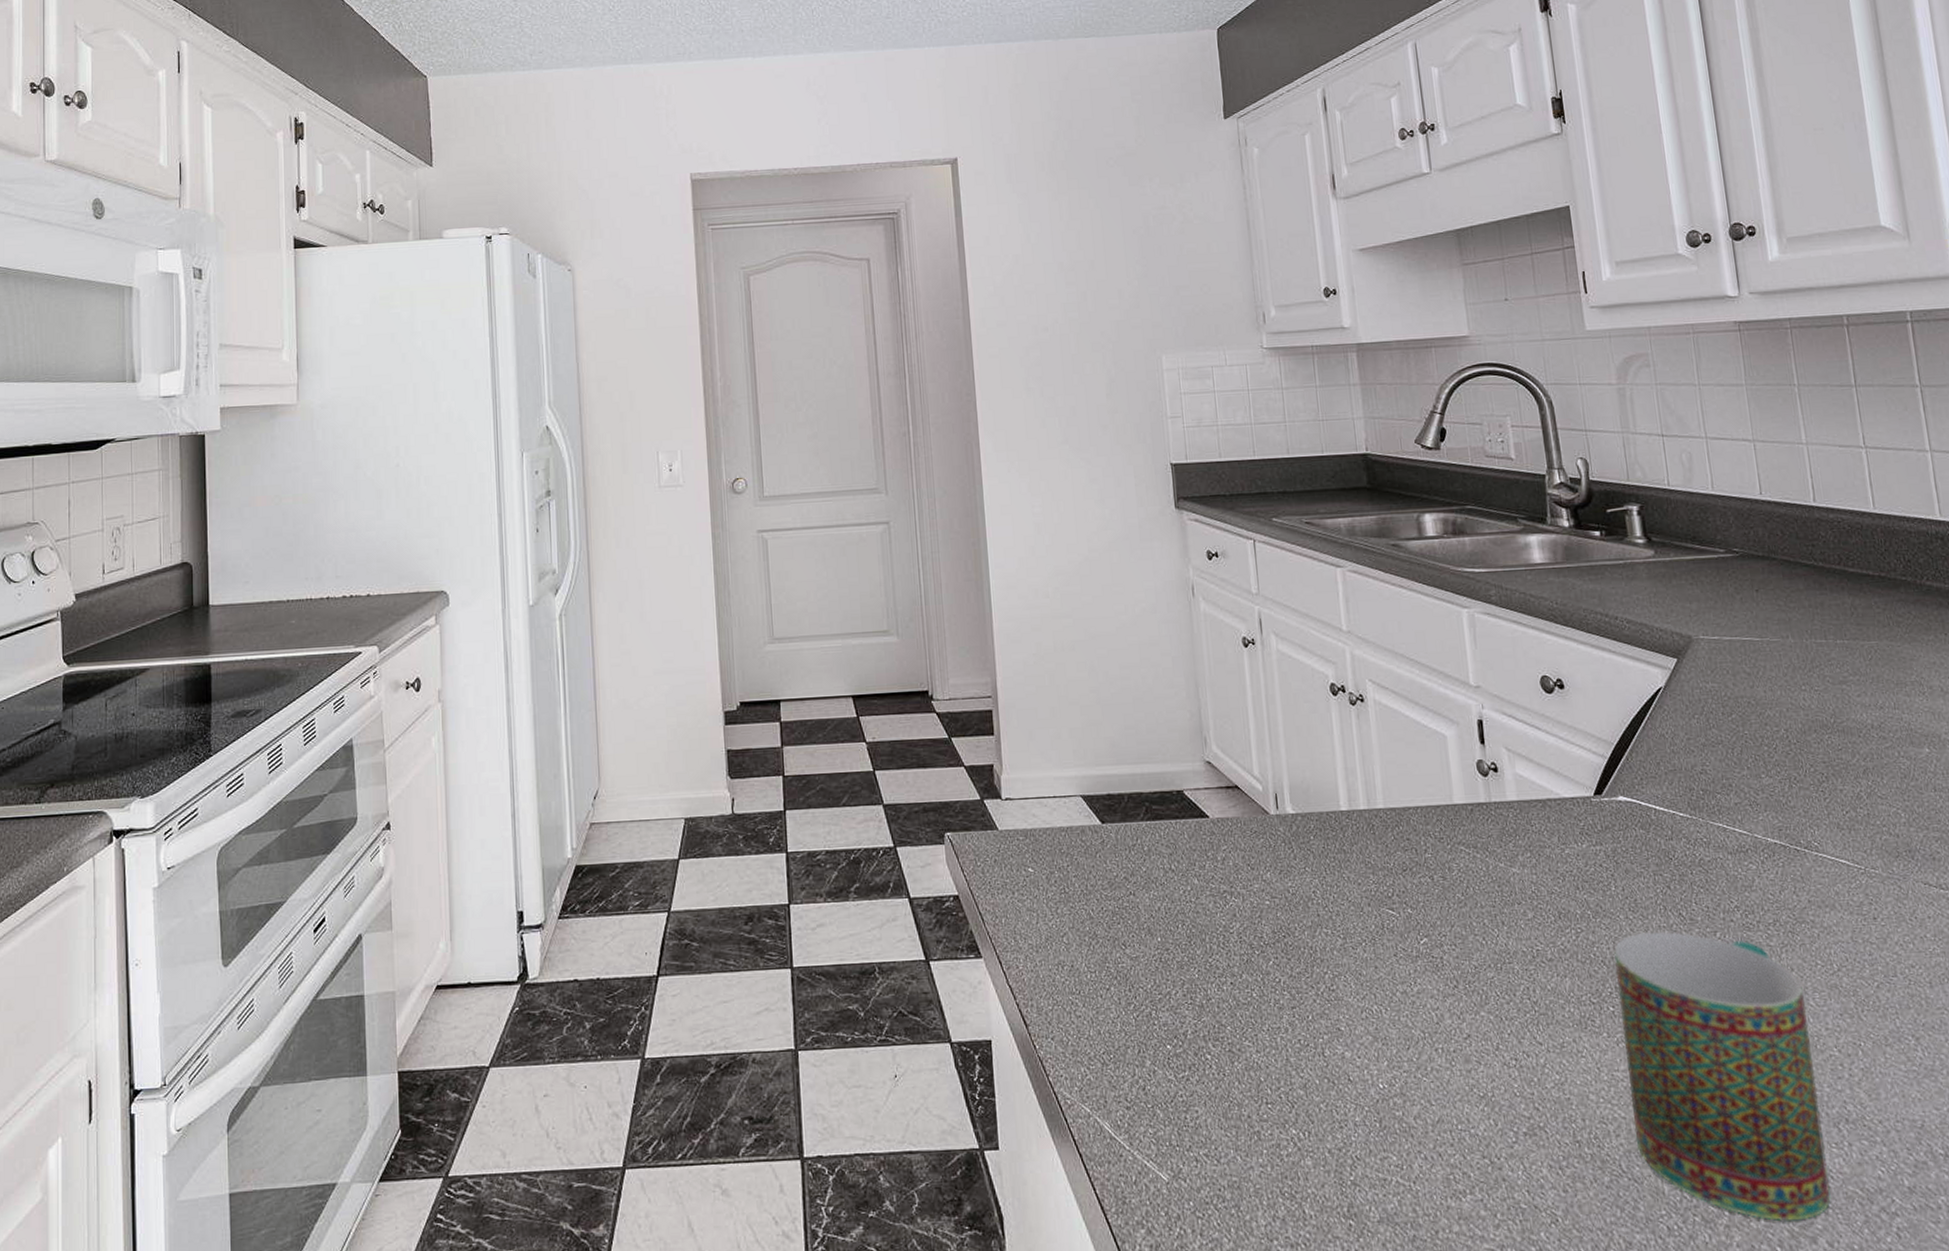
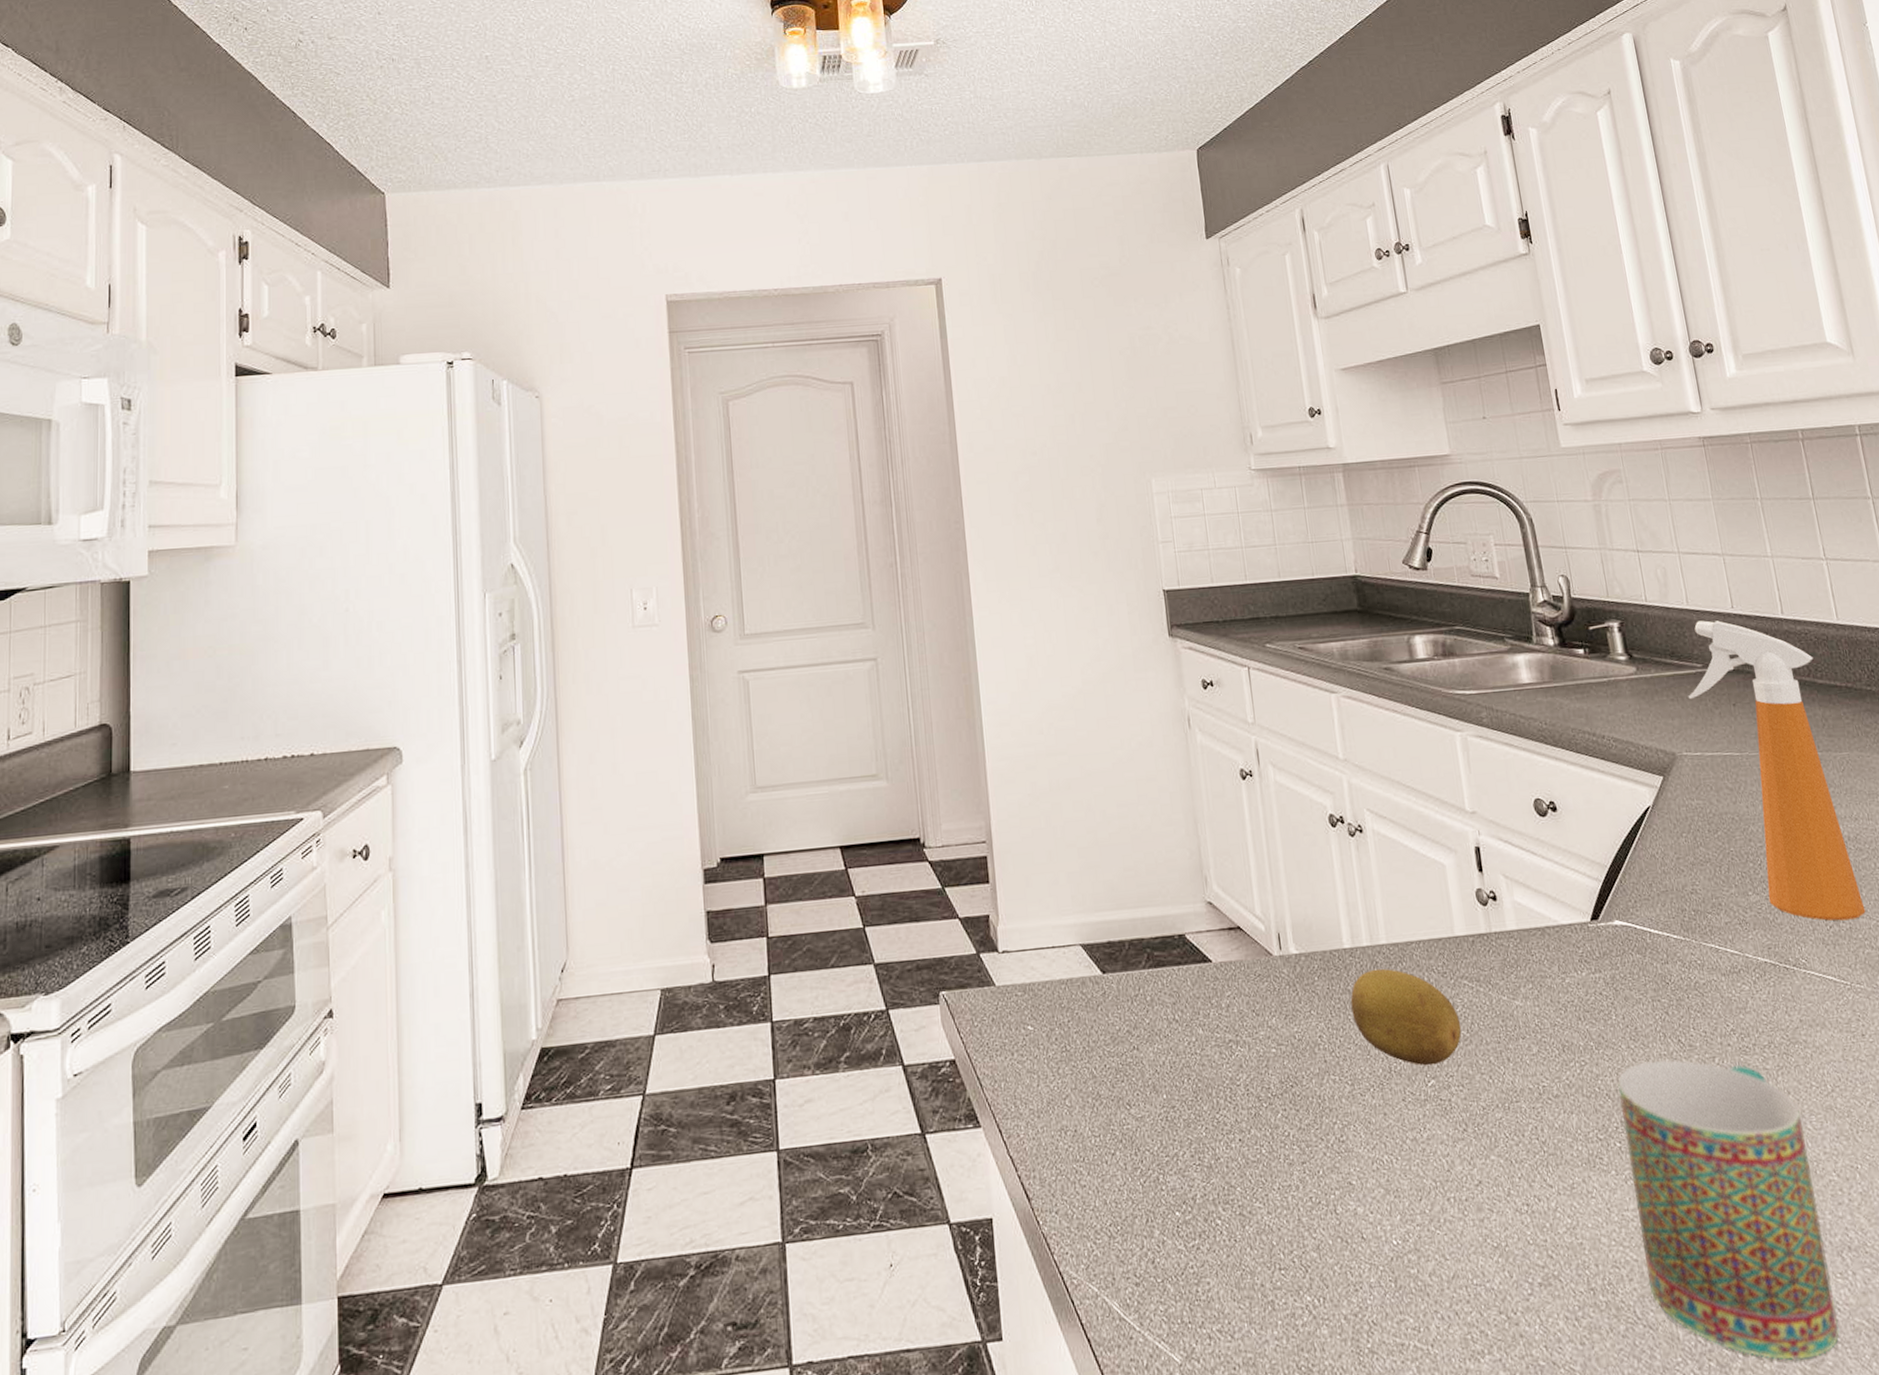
fruit: none [1345,831,1457,925] -> present [1350,968,1462,1066]
spray bottle: none [1708,506,1886,807] -> present [1688,620,1866,921]

